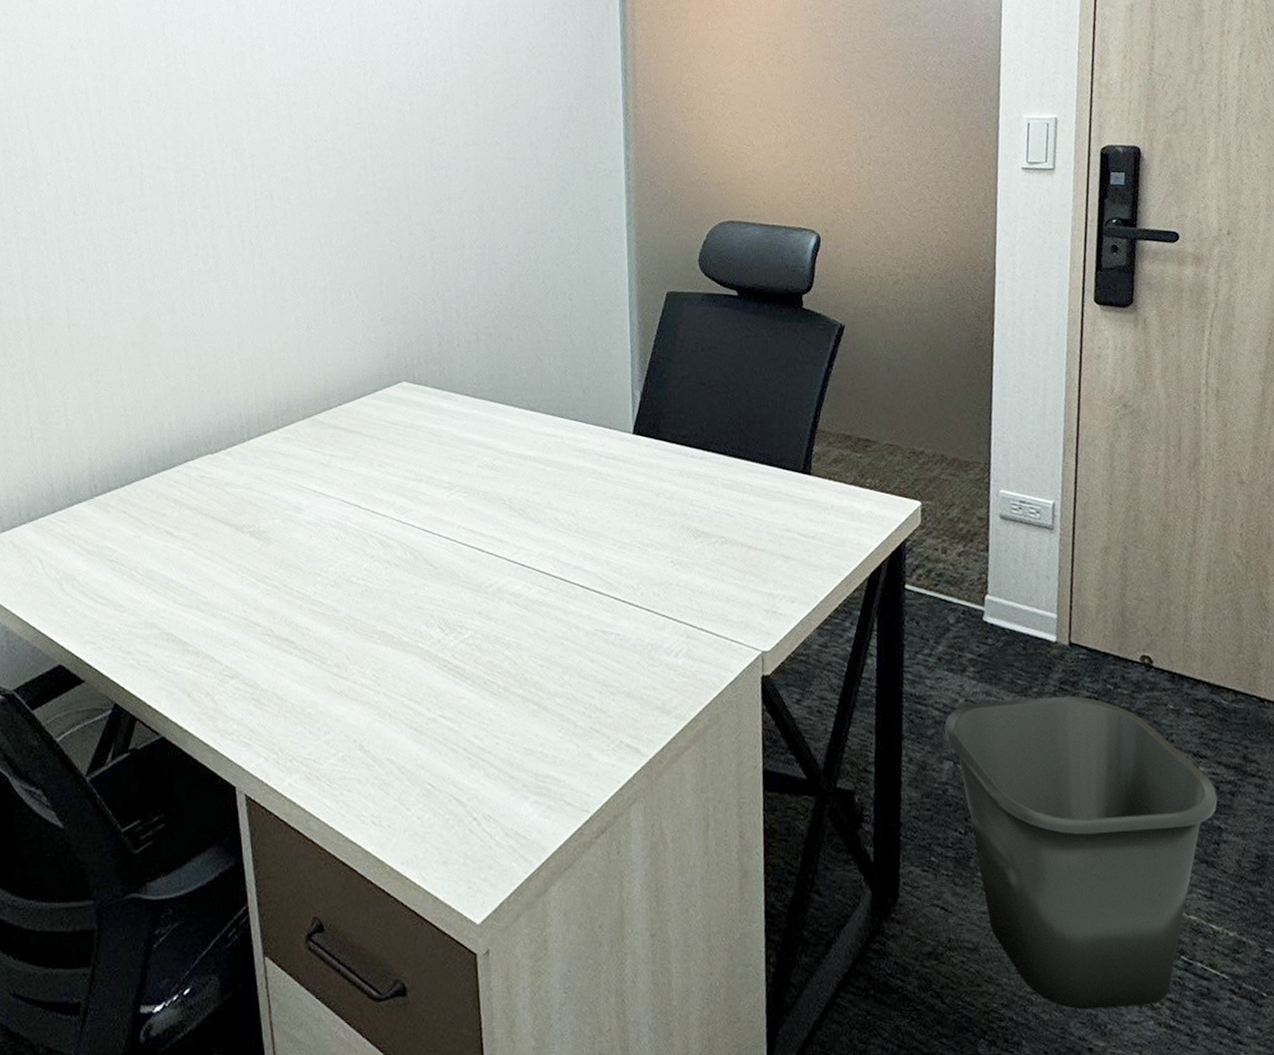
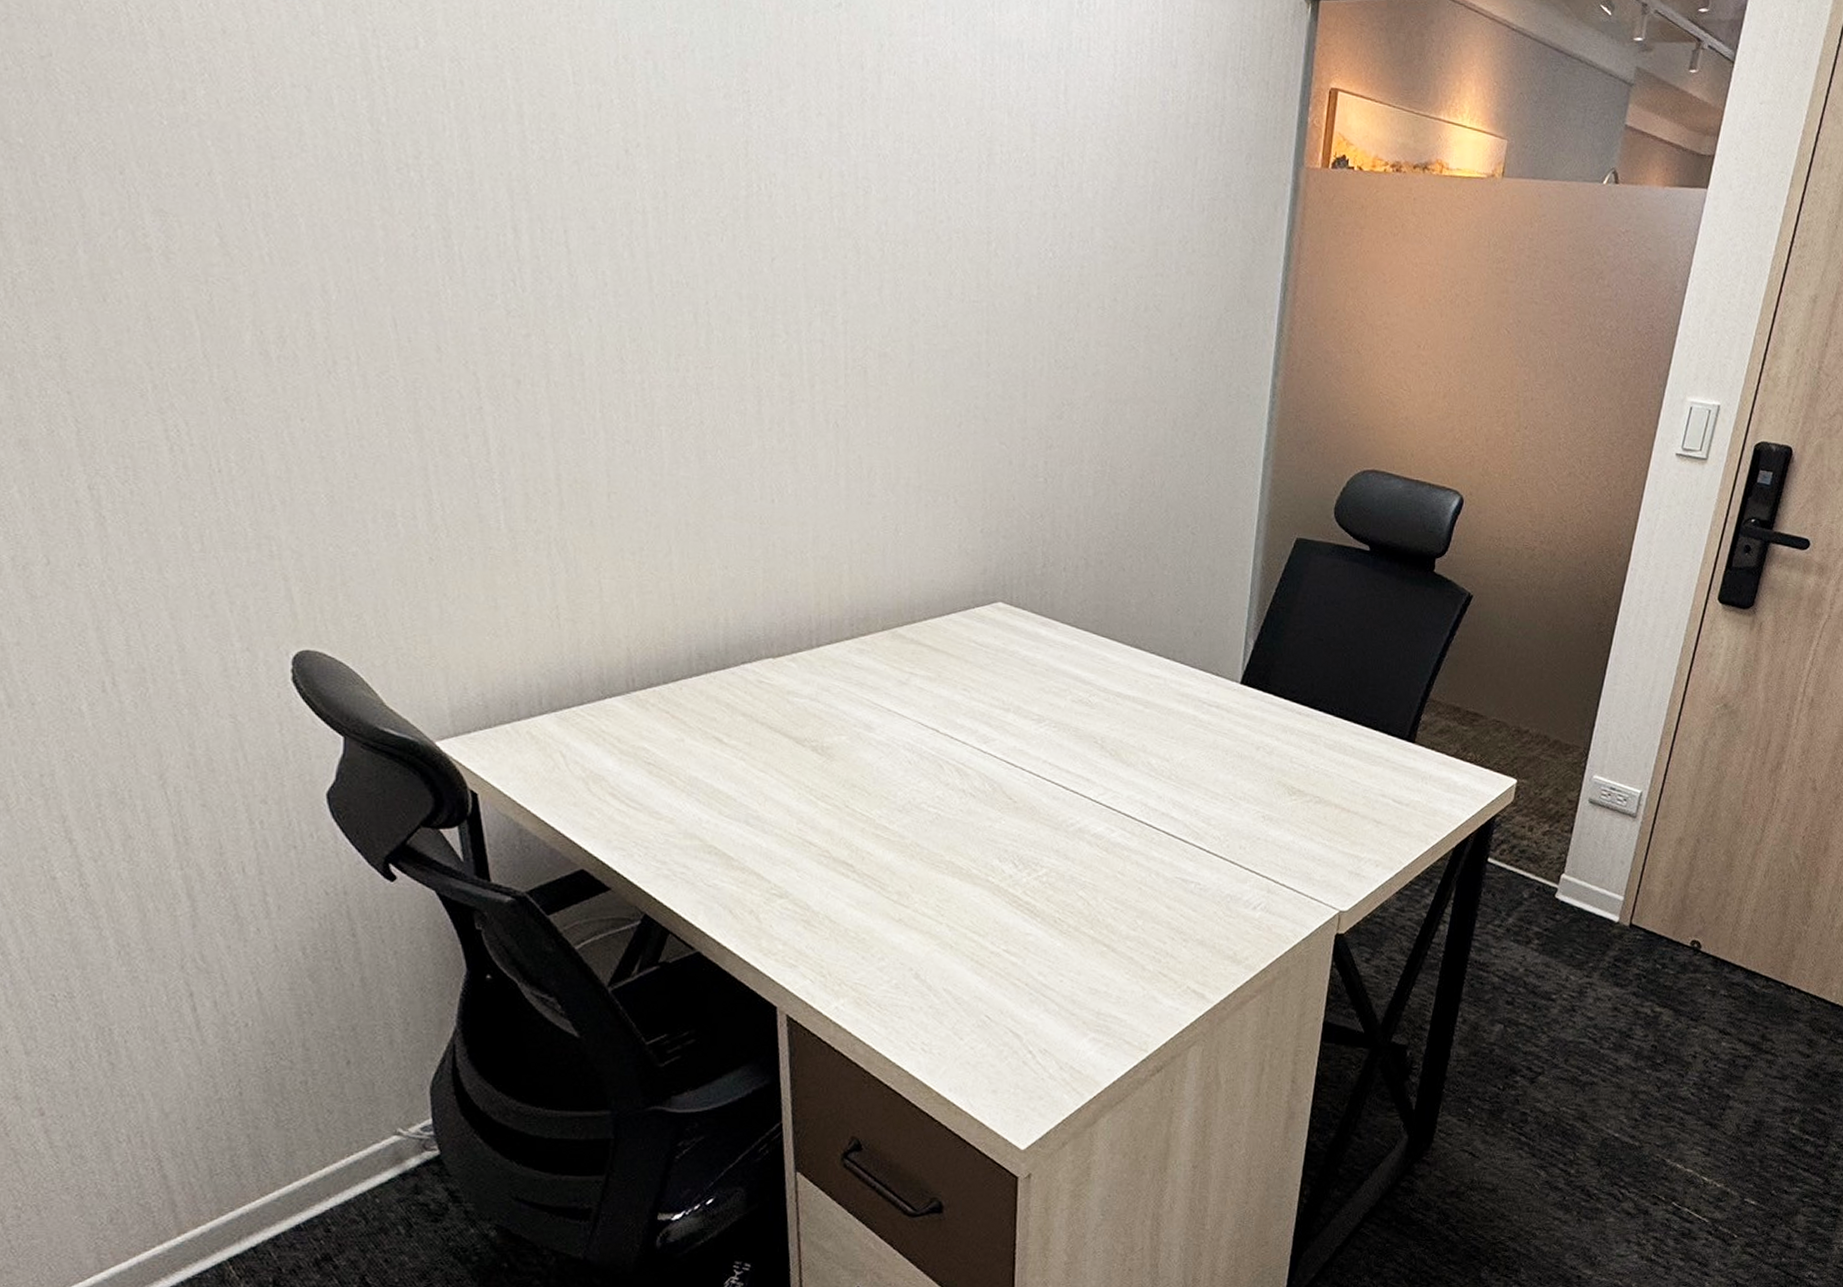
waste bin: present [944,696,1218,1010] -> none [1501,972,1732,1244]

